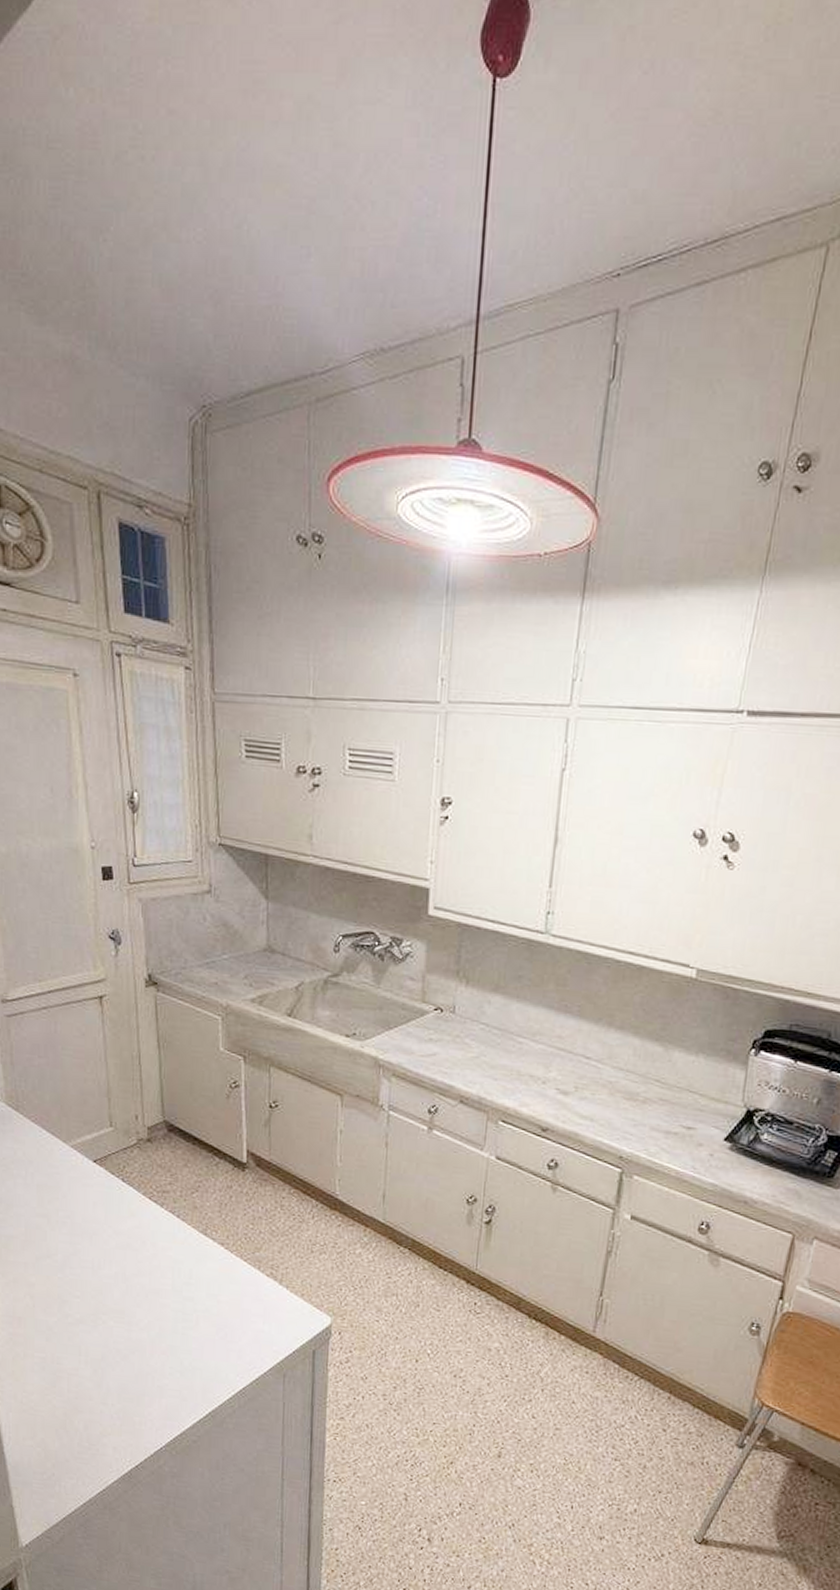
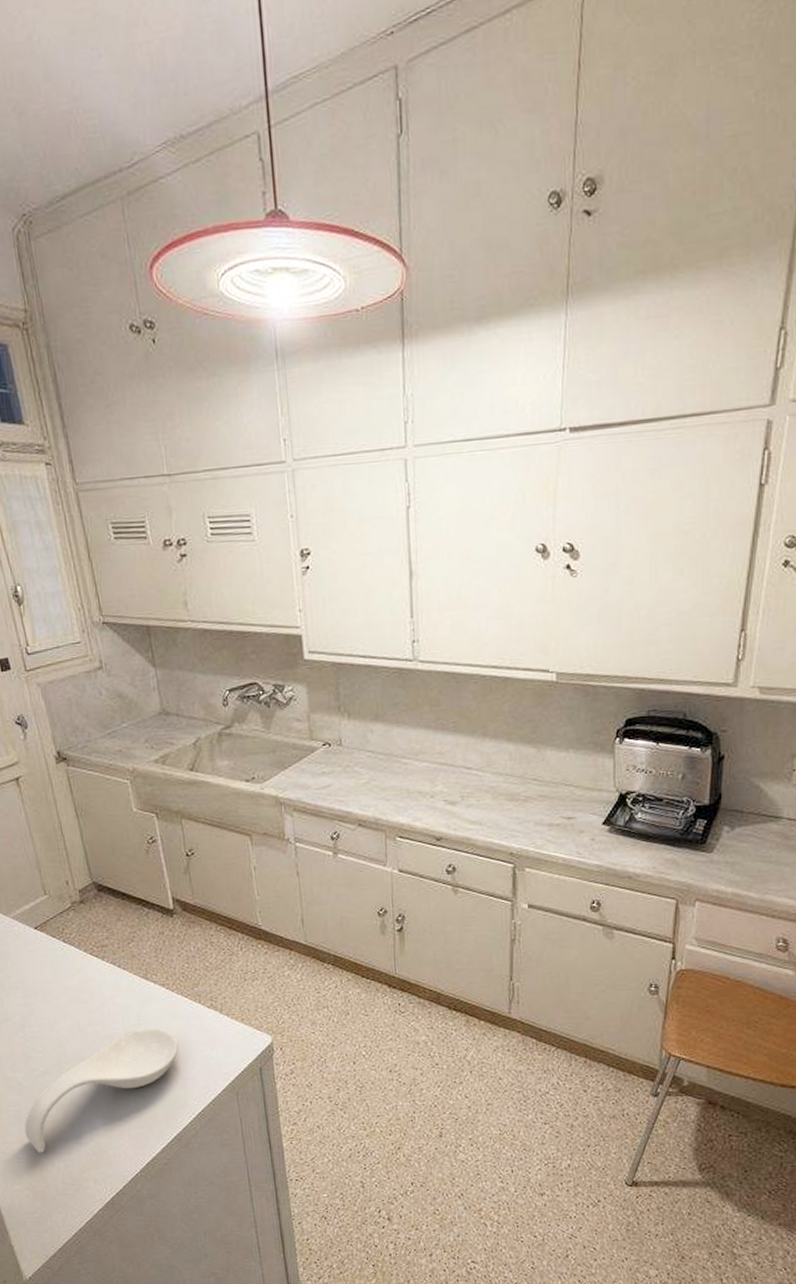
spoon rest: none [48,1288,229,1410] -> present [24,1028,179,1154]

